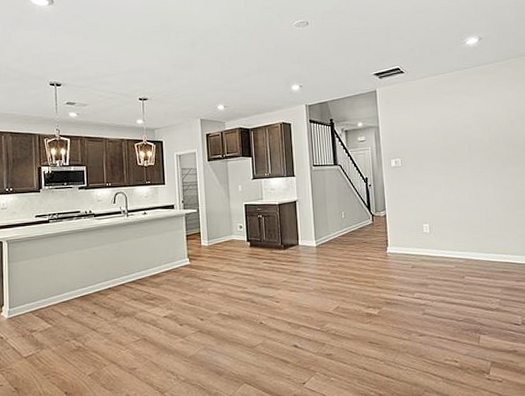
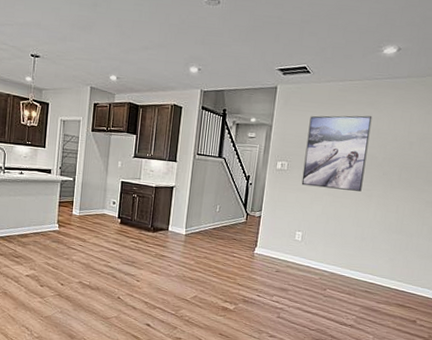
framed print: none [413,103,476,178] -> present [301,115,373,192]

